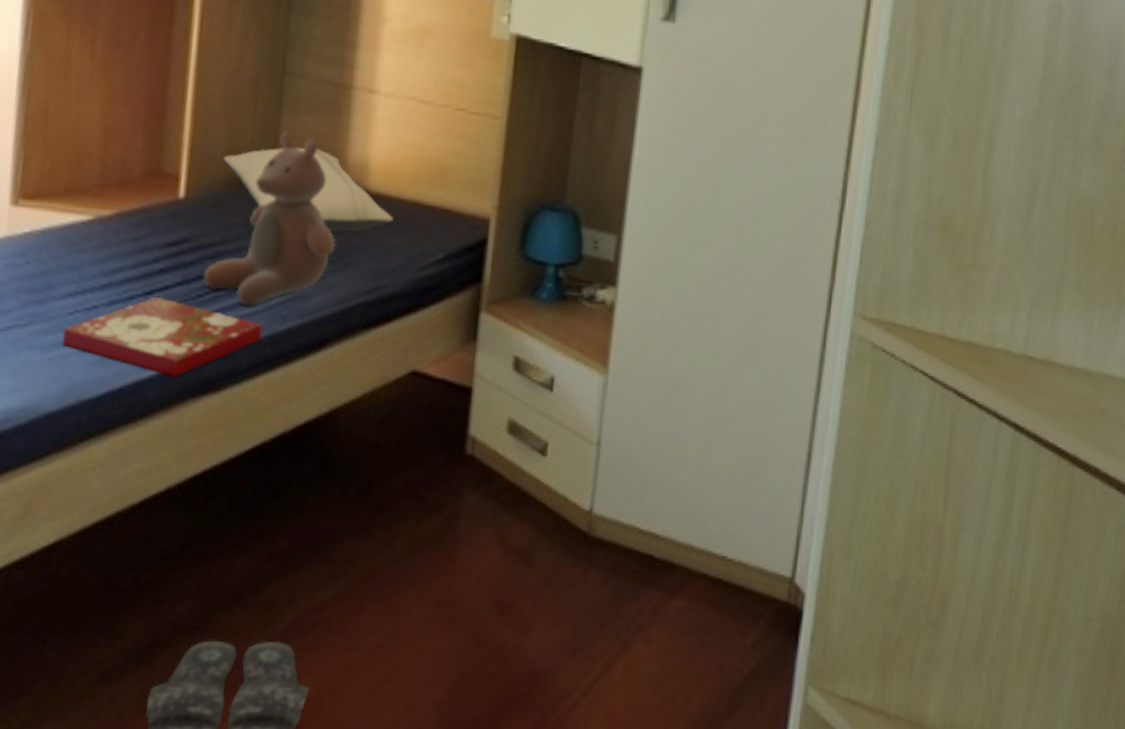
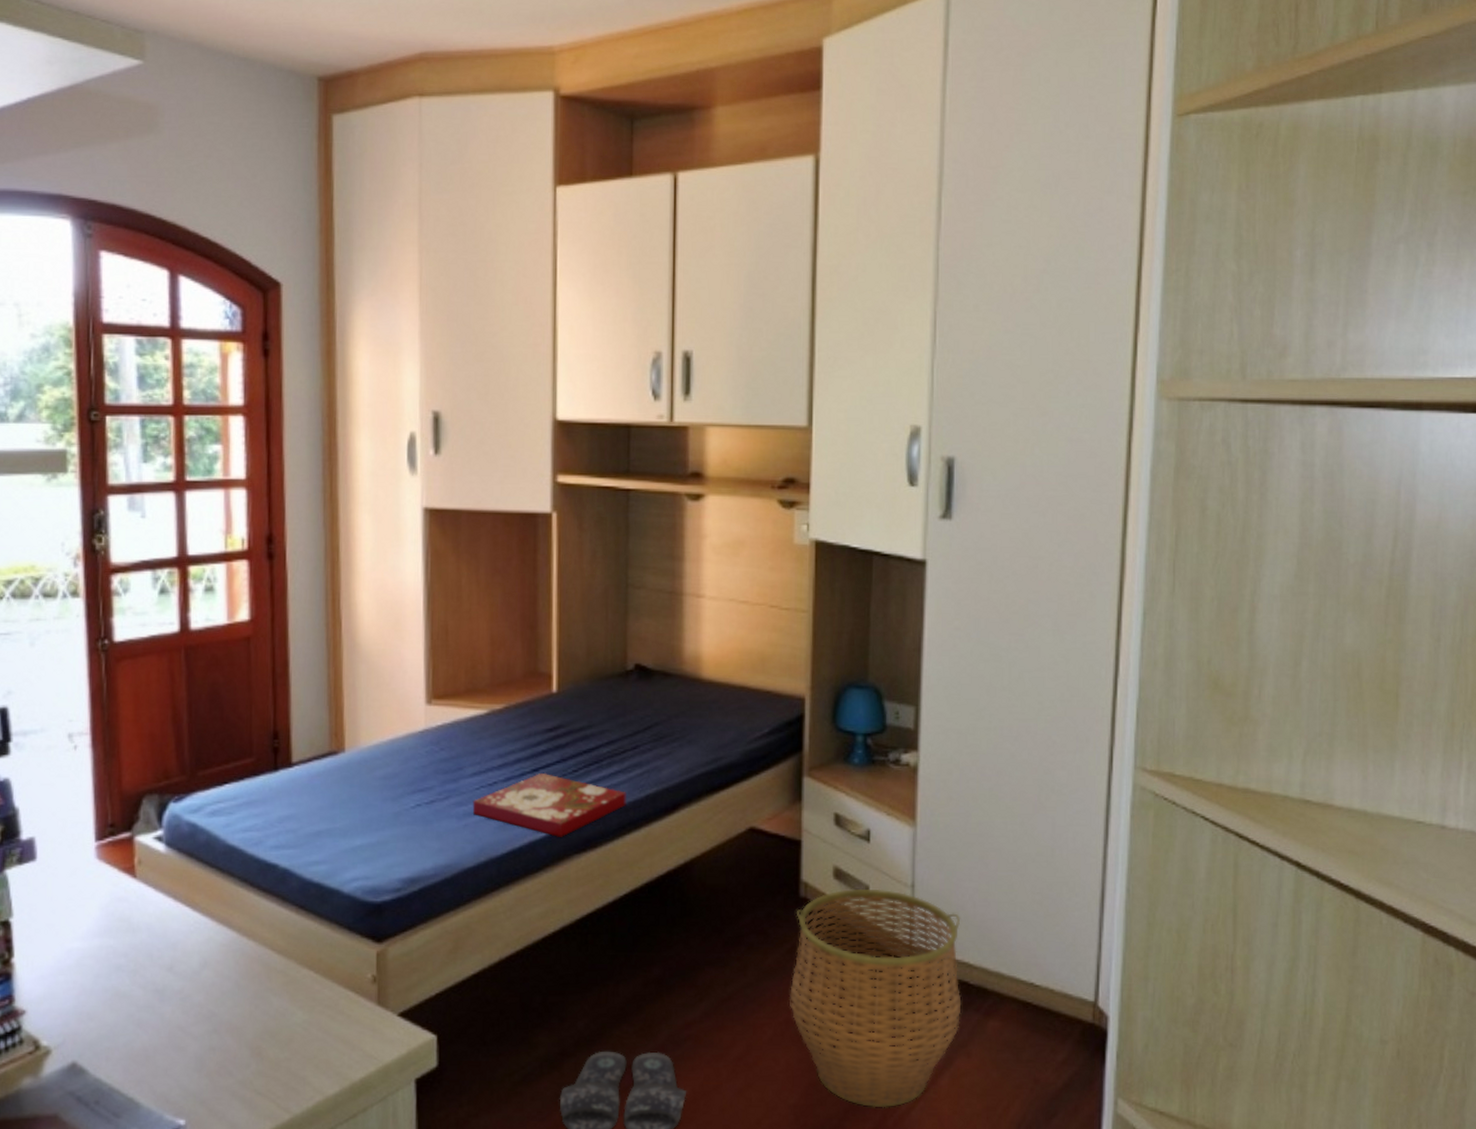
stuffed bear: present [203,131,335,307] -> none [576,633,678,778]
pillow: present [224,146,393,232] -> none [585,645,724,714]
basket: none [443,446,651,704] -> present [790,889,962,1108]

